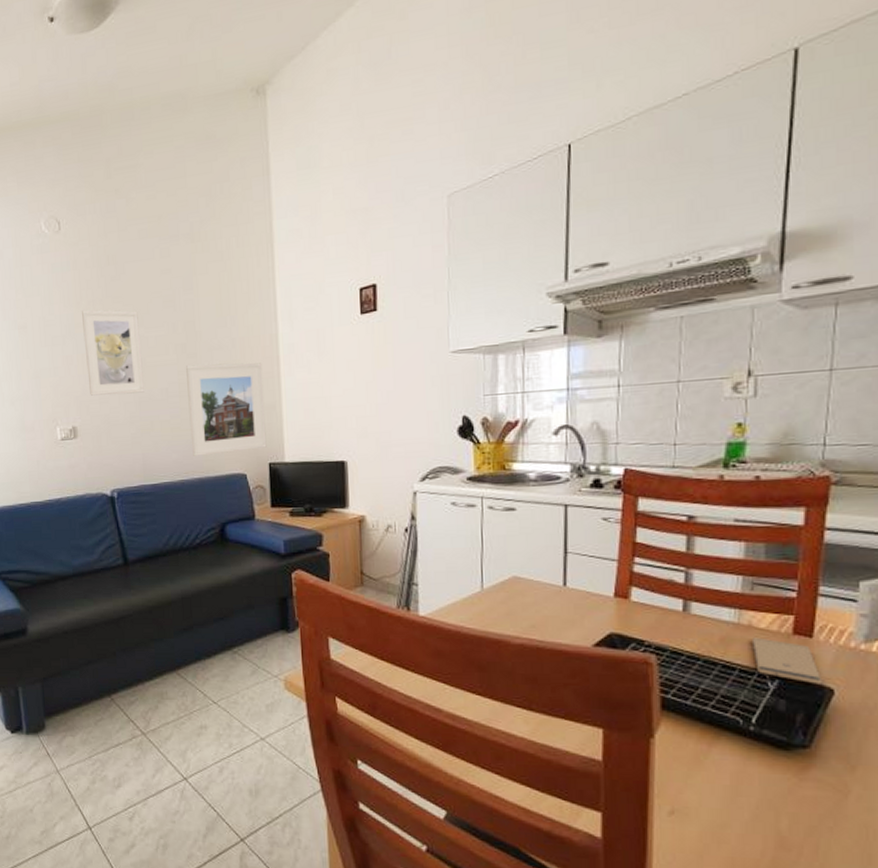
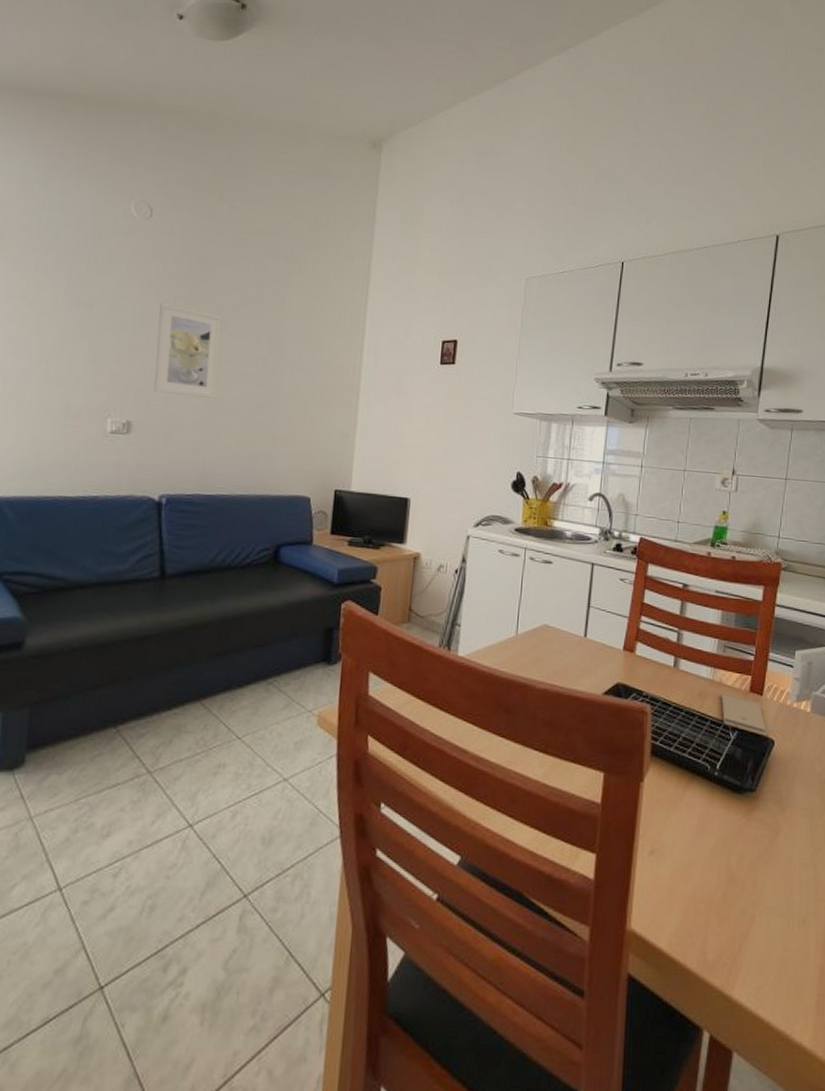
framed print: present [186,362,267,456] -> none [257,380,342,475]

